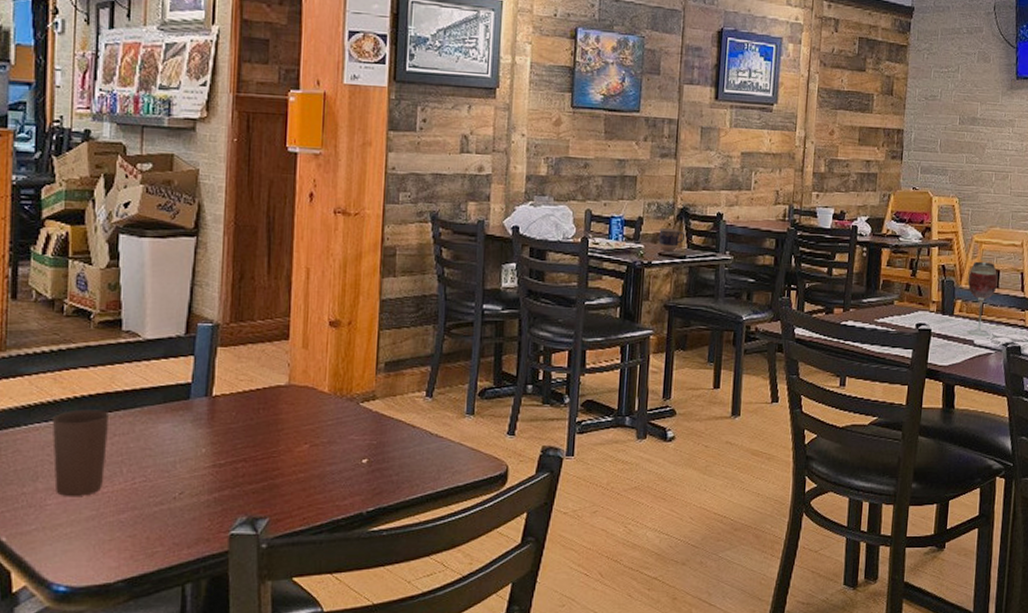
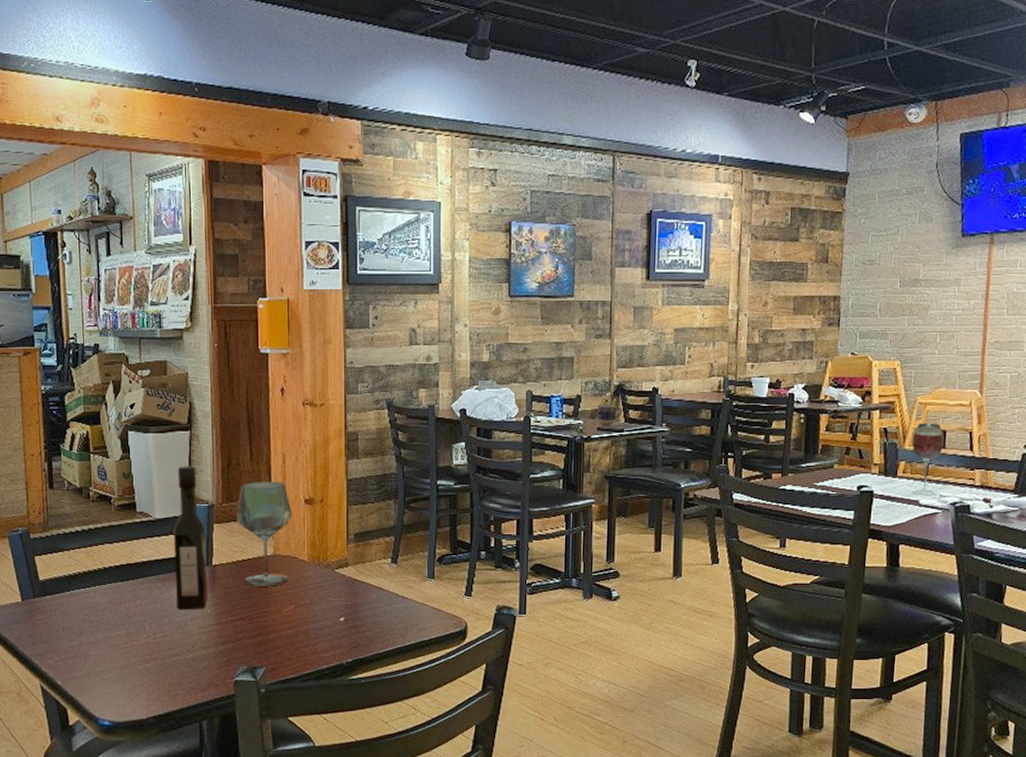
cup: present [52,409,110,496] -> none [88,578,133,648]
bottle: none [164,277,209,450] -> present [173,466,208,610]
wine glass: none [246,298,314,422] -> present [237,481,292,586]

